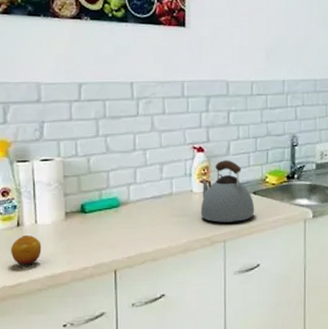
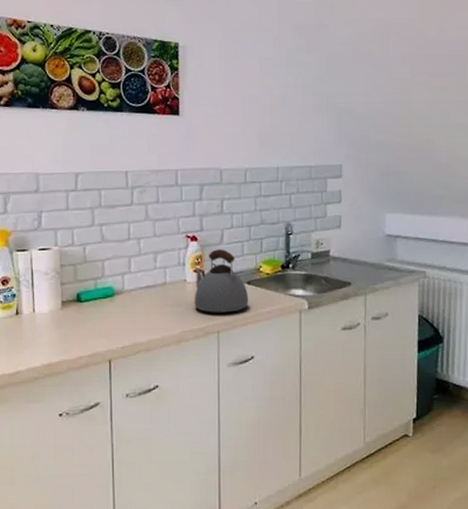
fruit: present [11,235,42,266] -> none [10,323,39,355]

